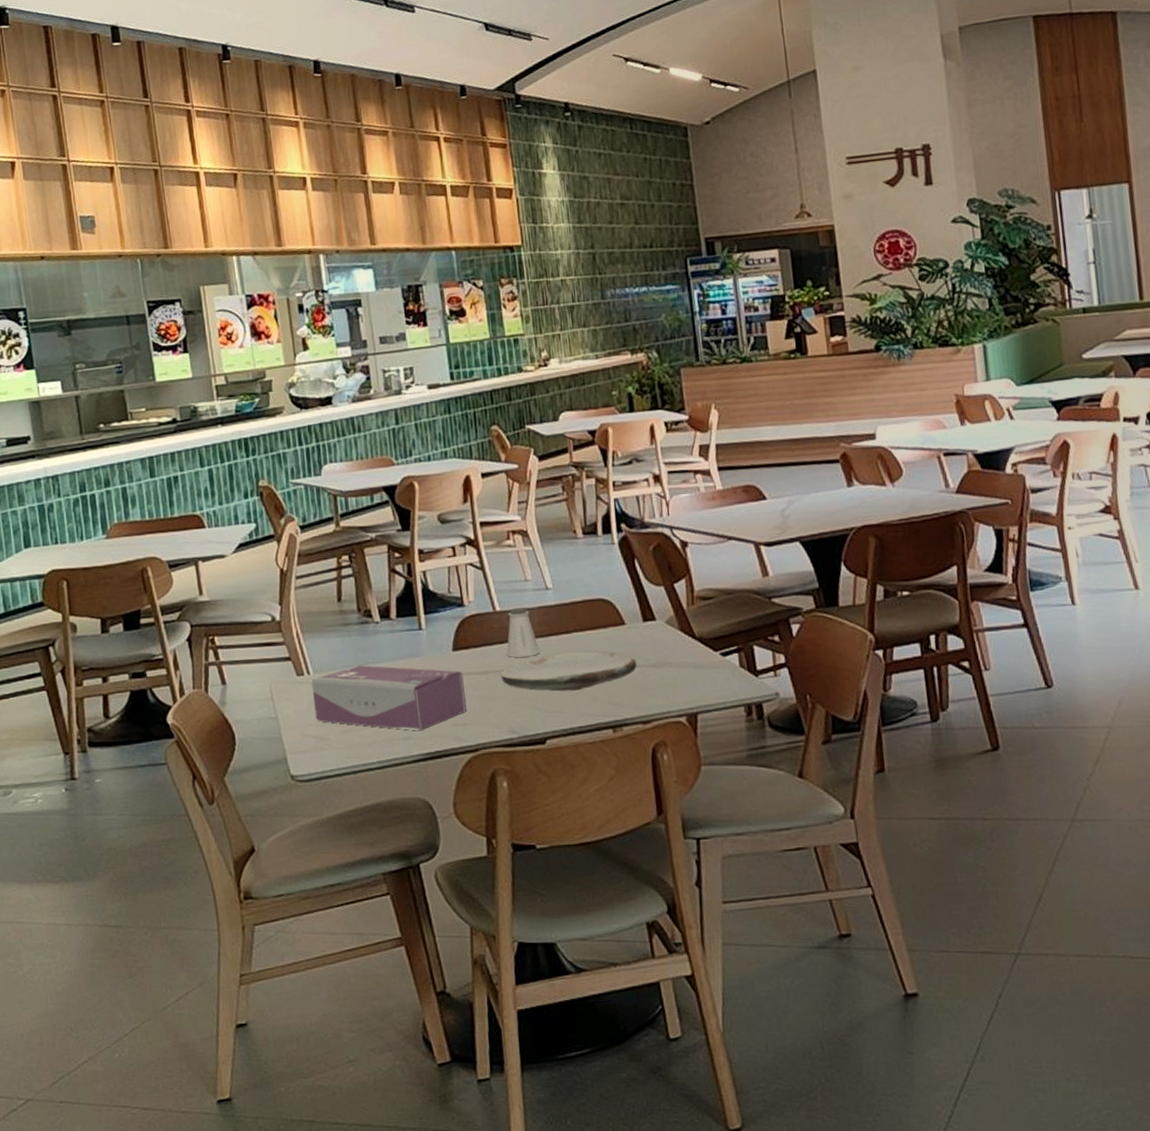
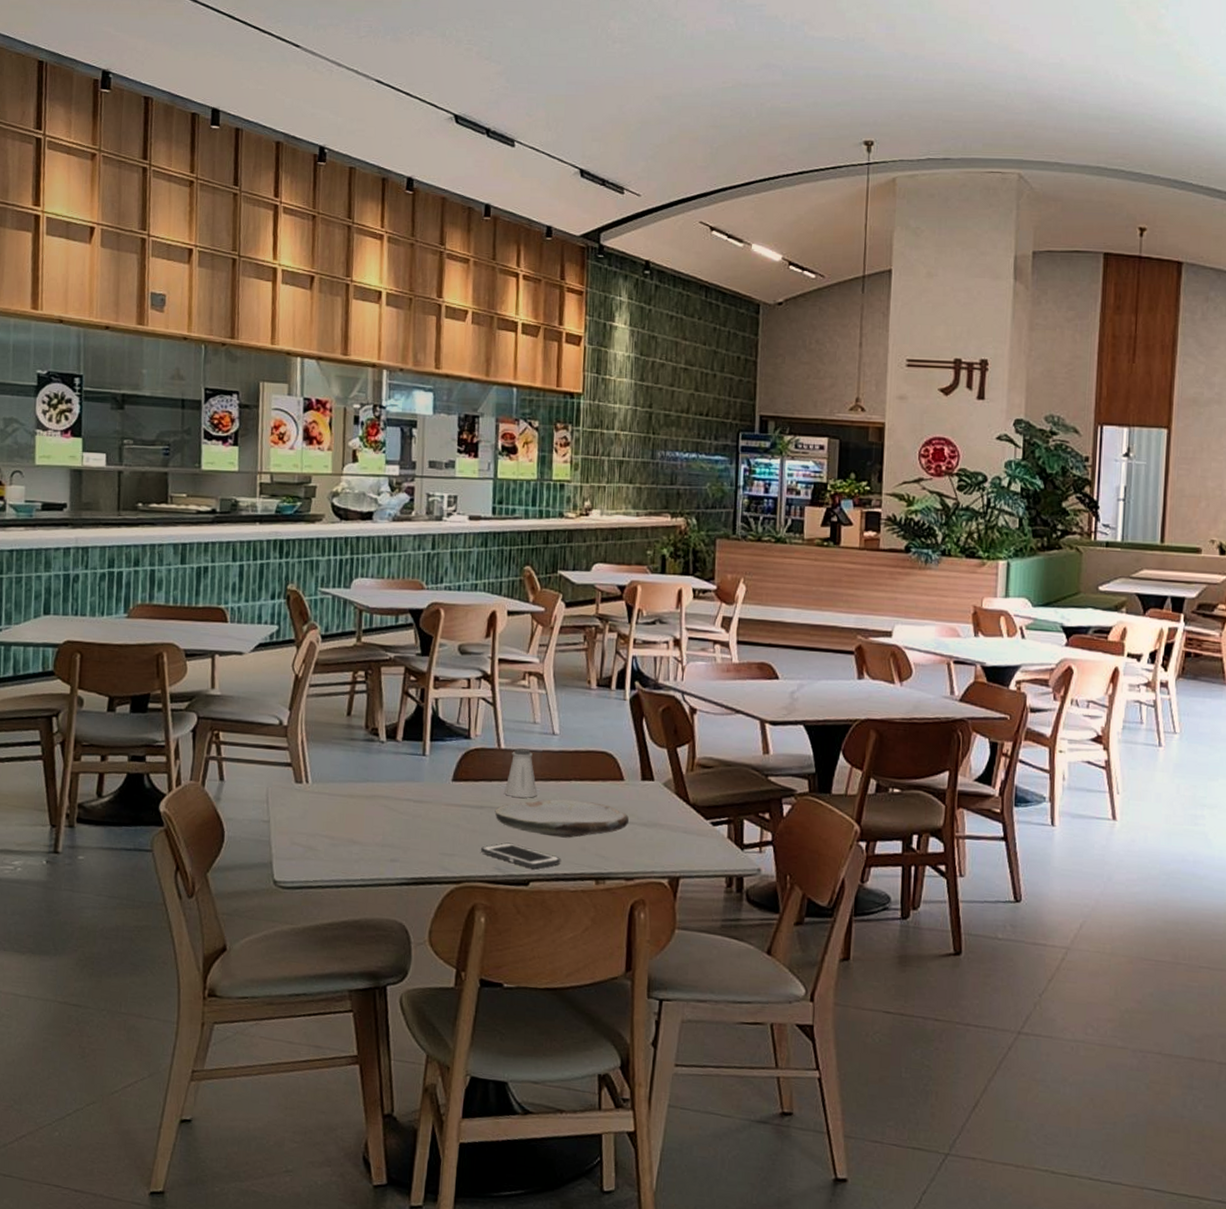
tissue box: present [311,665,467,731] -> none [307,781,459,855]
cell phone: none [492,703,575,726] -> present [481,842,561,869]

